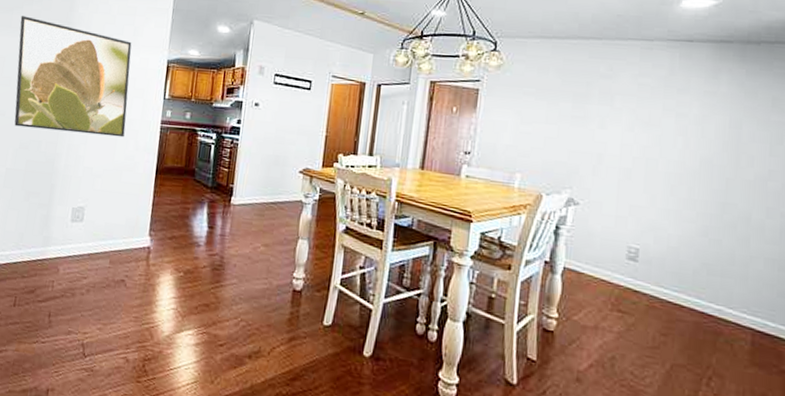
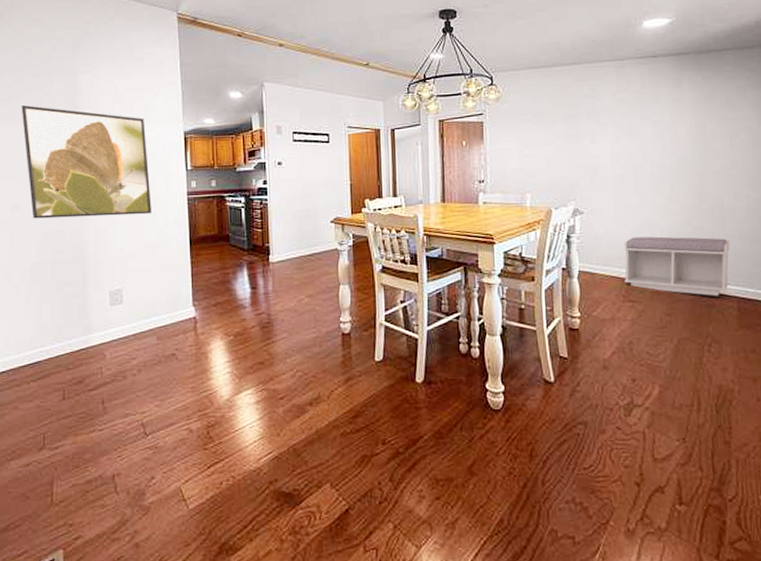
bench: none [615,240,753,324] -> present [623,236,731,296]

